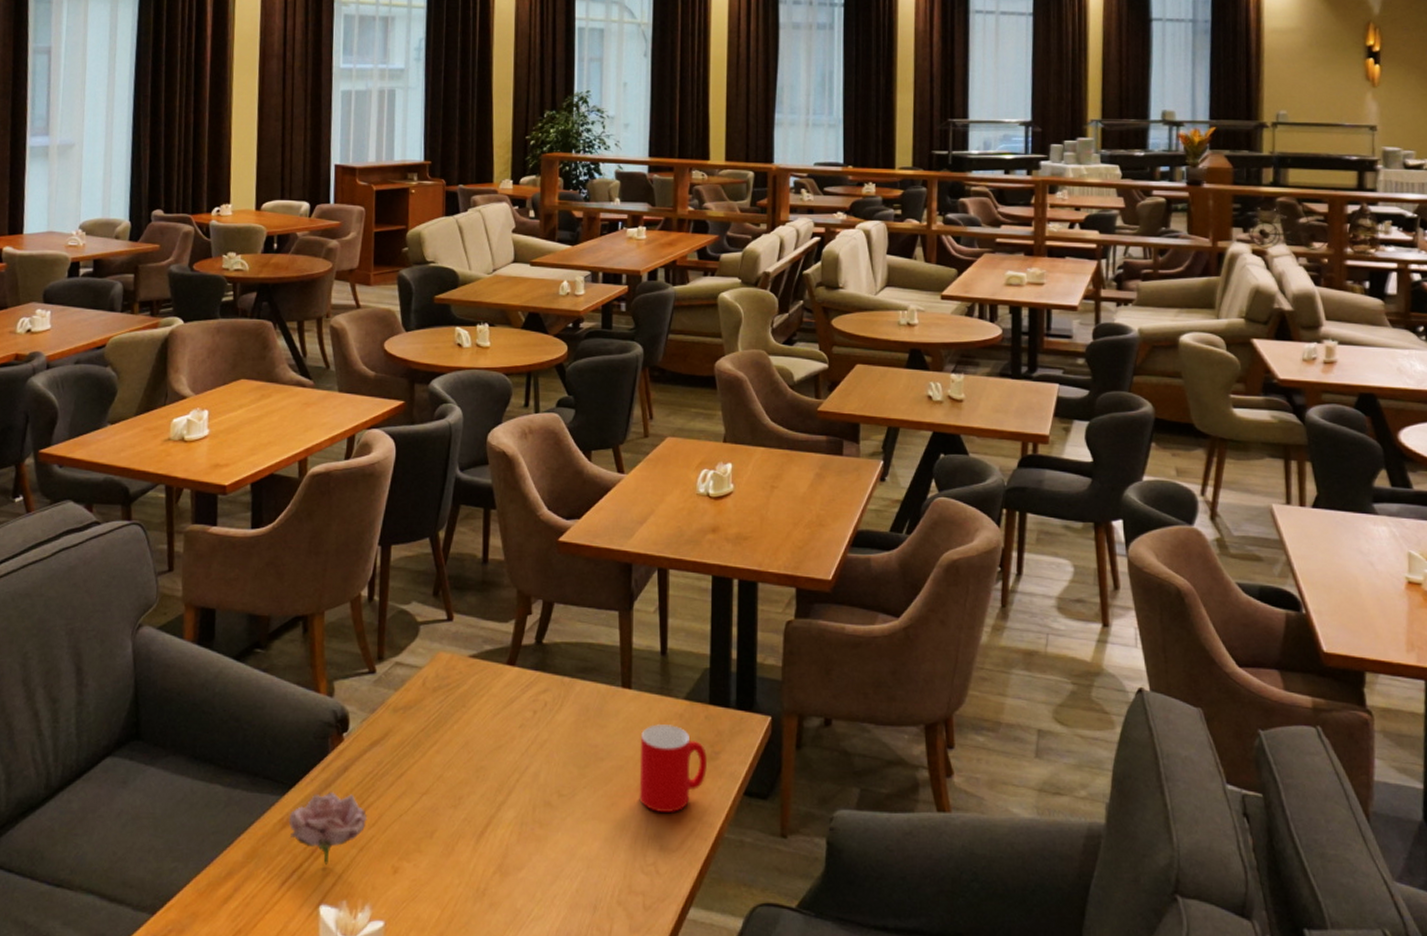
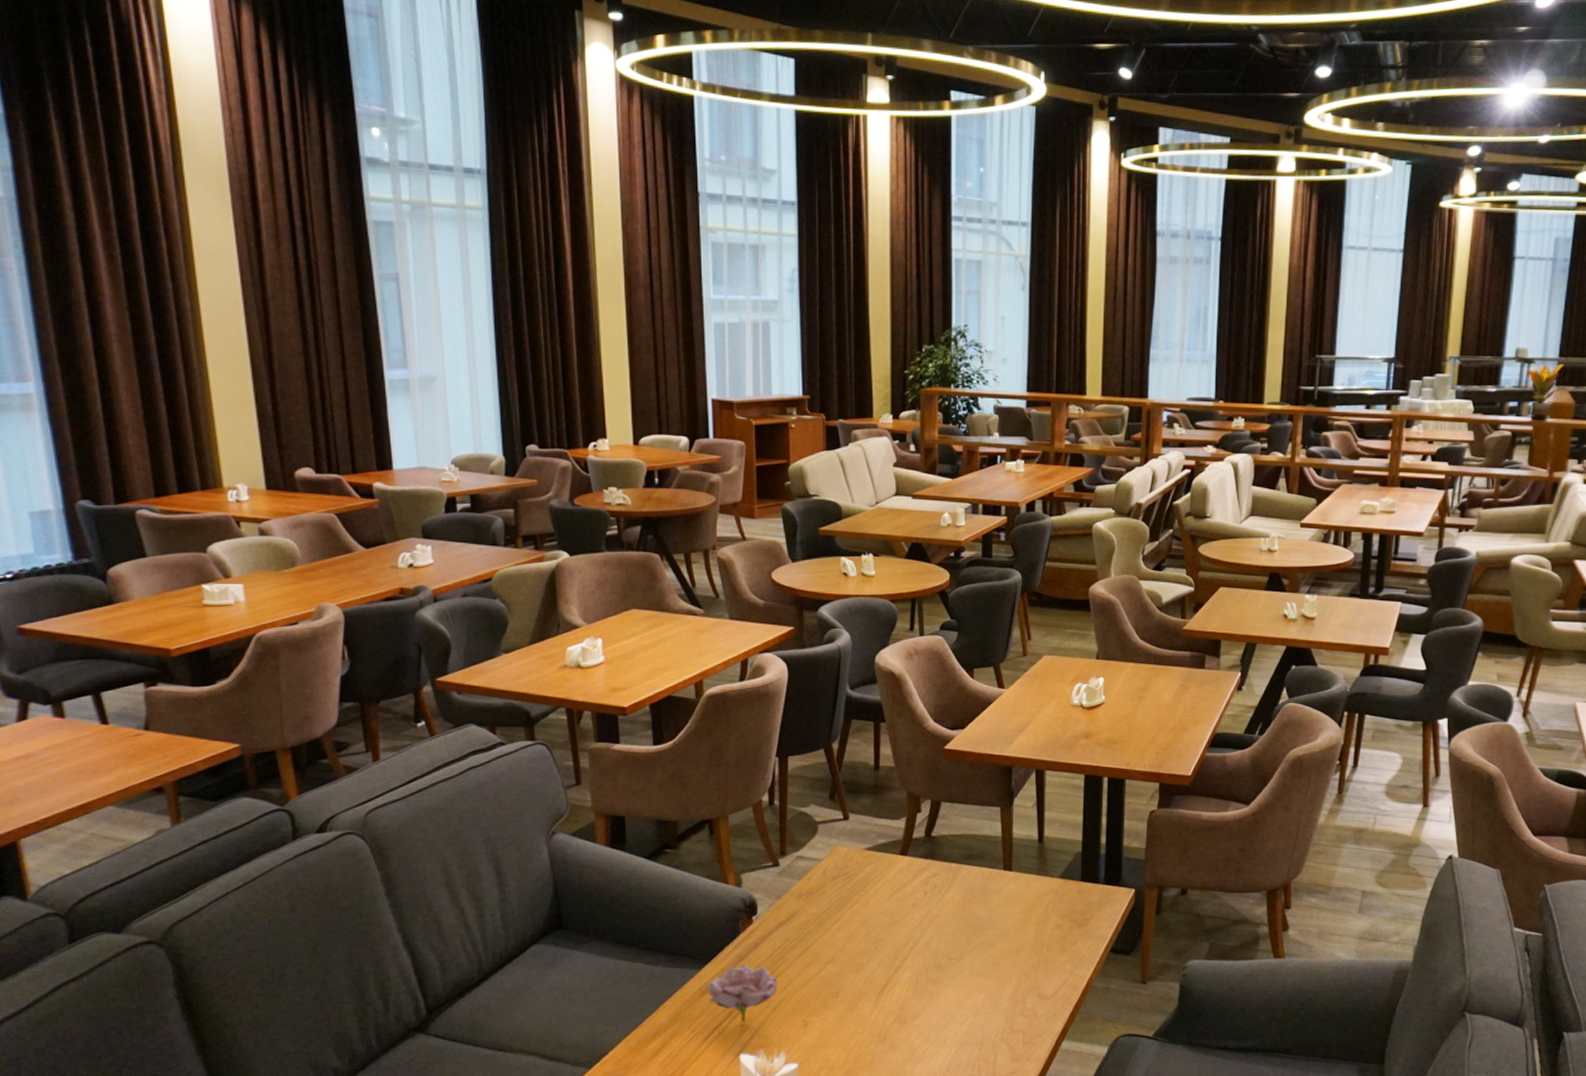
cup: present [639,724,707,812] -> none [1019,899,1078,968]

